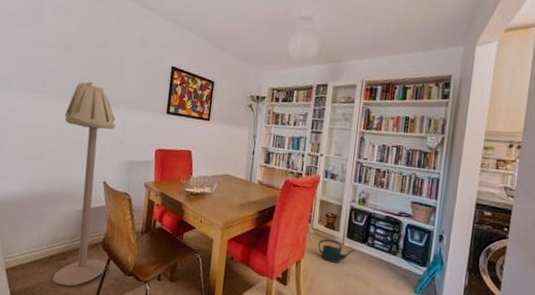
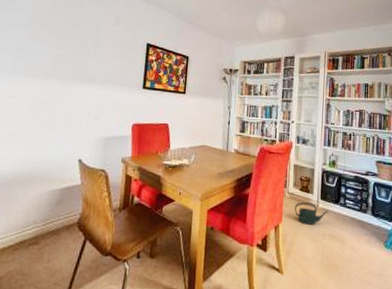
floor lamp: present [53,81,115,286] -> none [23,59,91,272]

